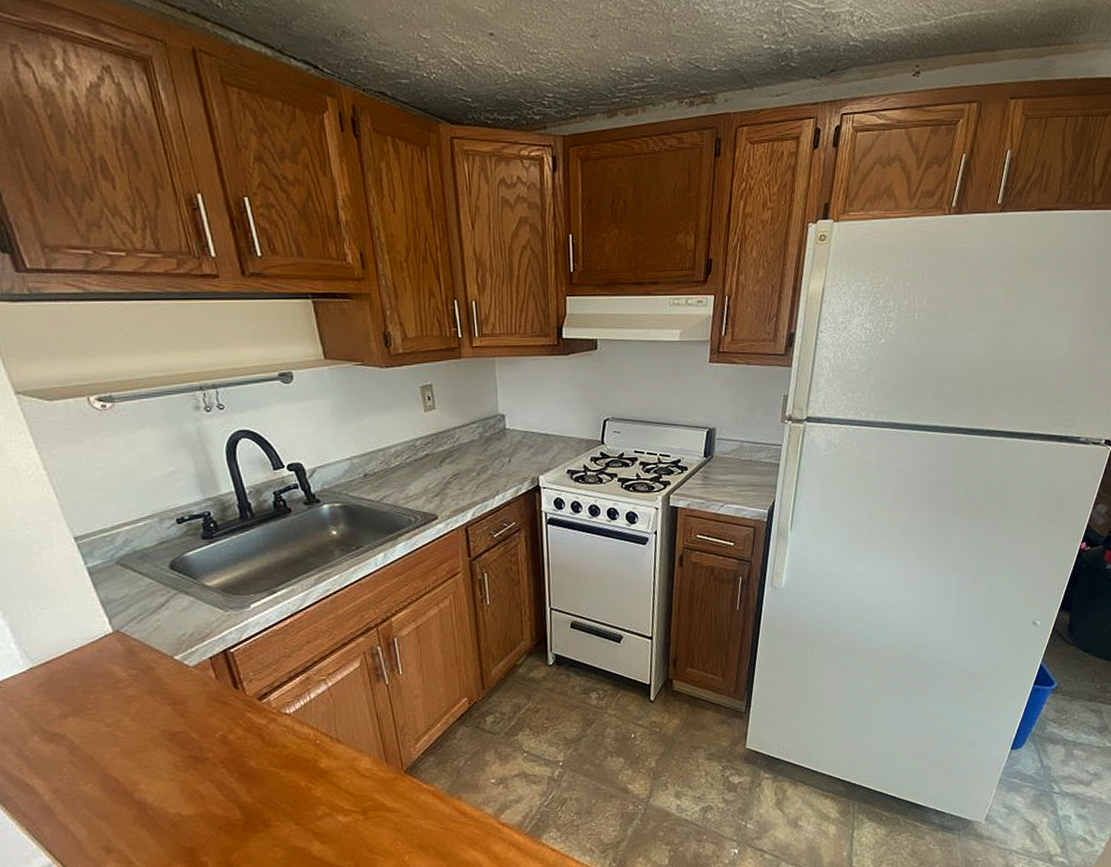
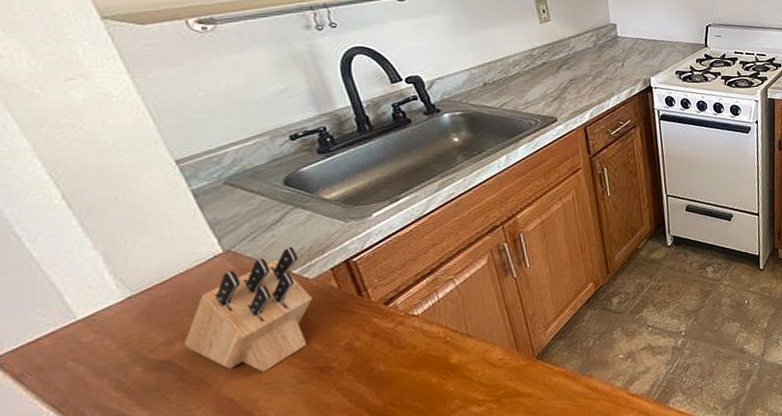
knife block: none [76,631,192,756] -> present [184,246,313,372]

